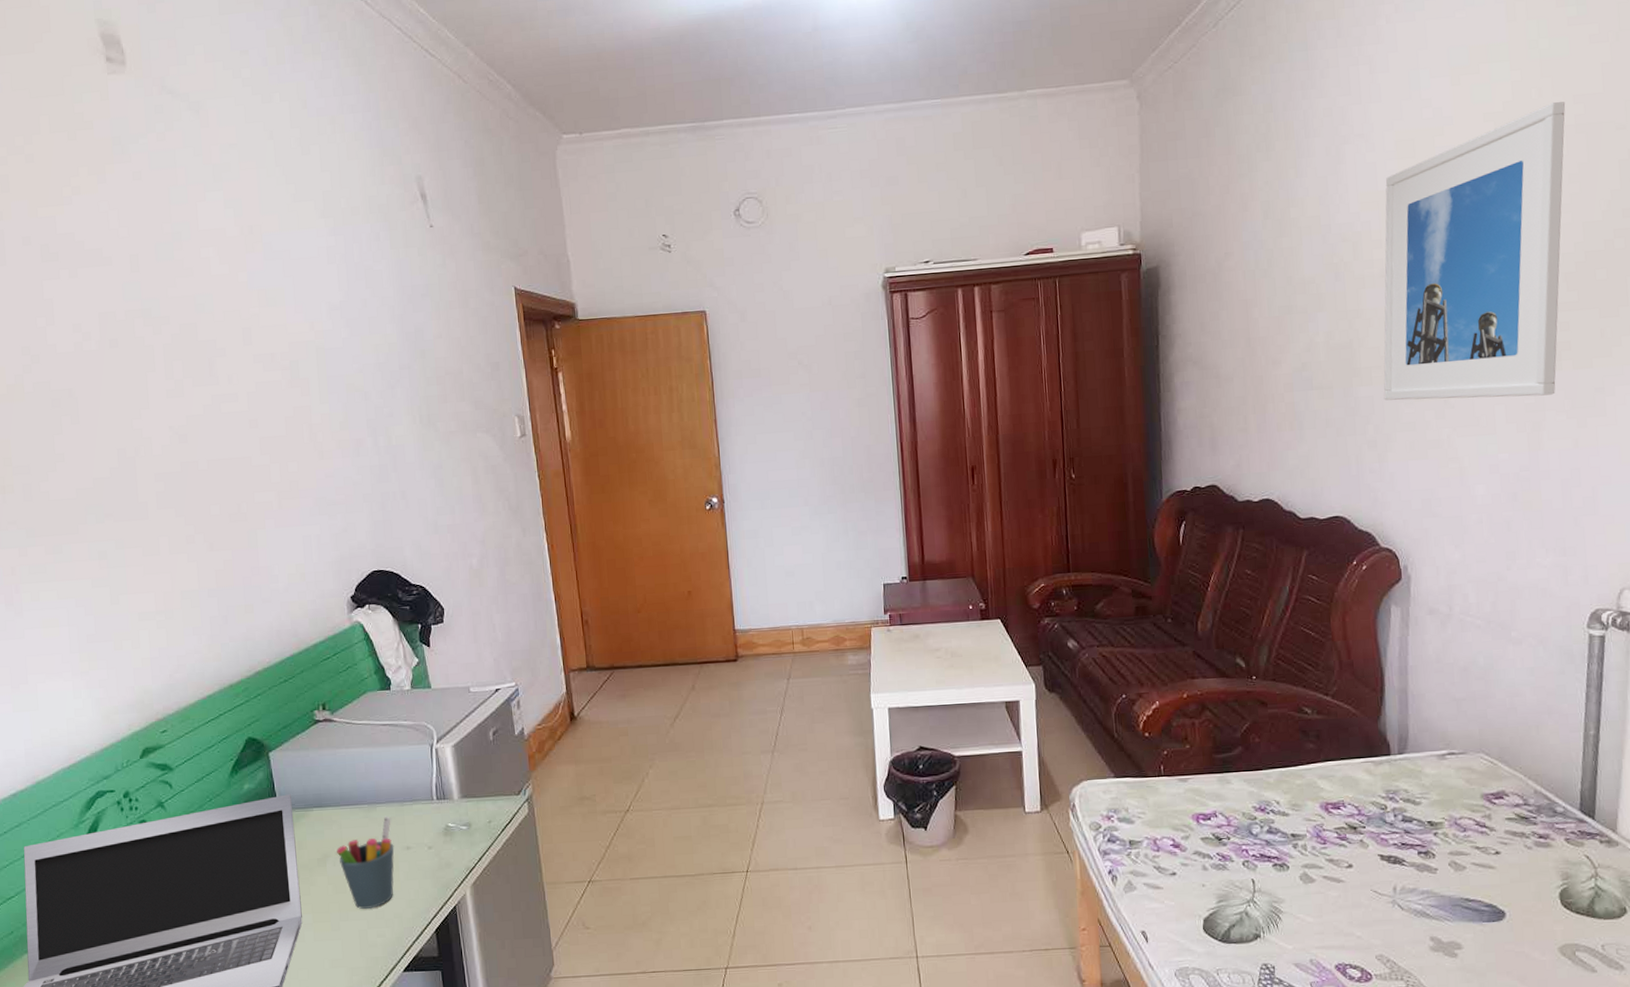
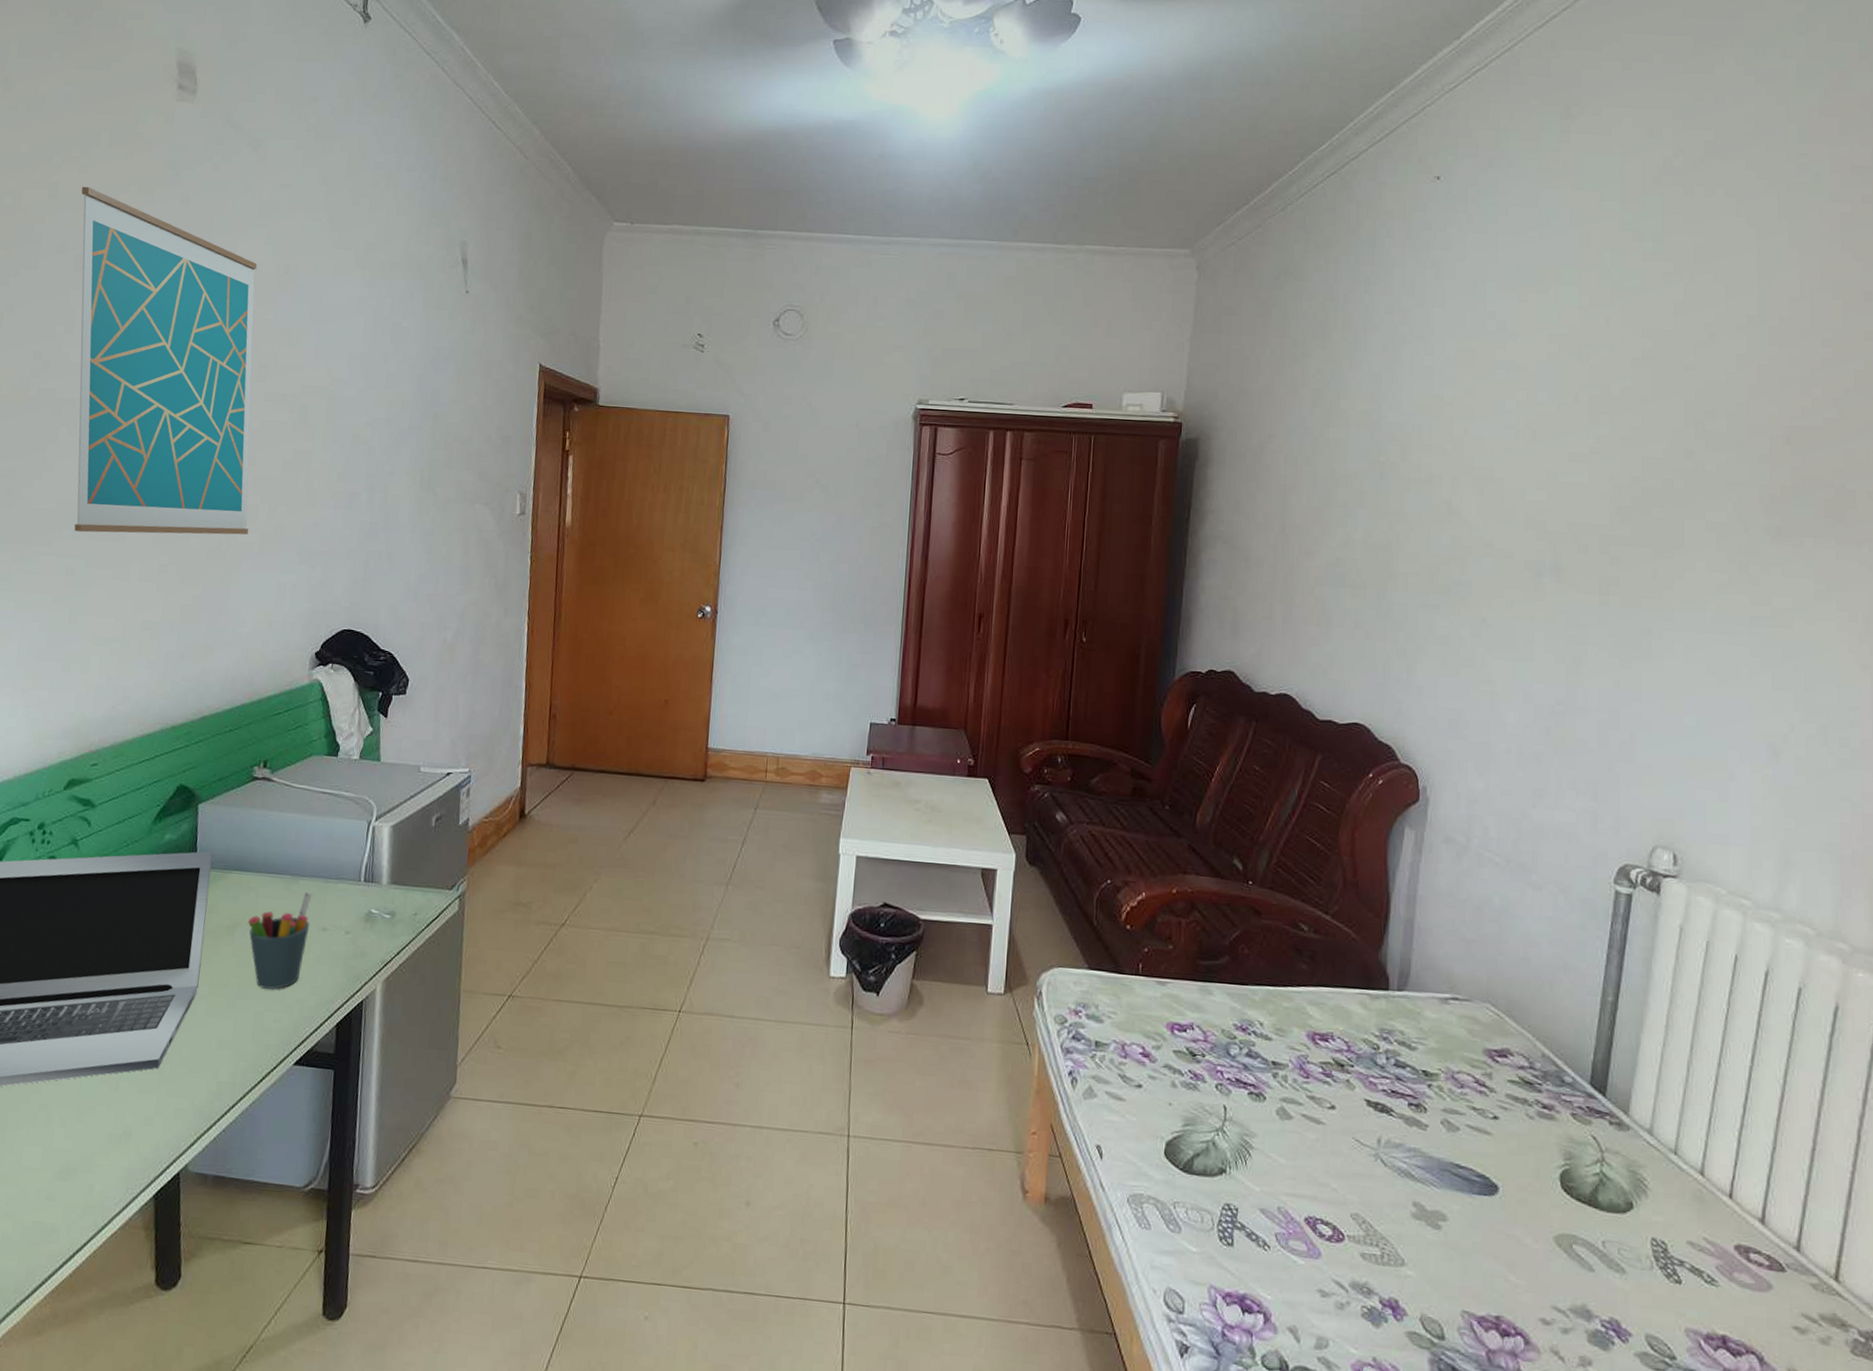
wall art: none [32,175,265,517] -> present [74,186,258,535]
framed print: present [1383,101,1566,401] -> none [1418,332,1634,630]

